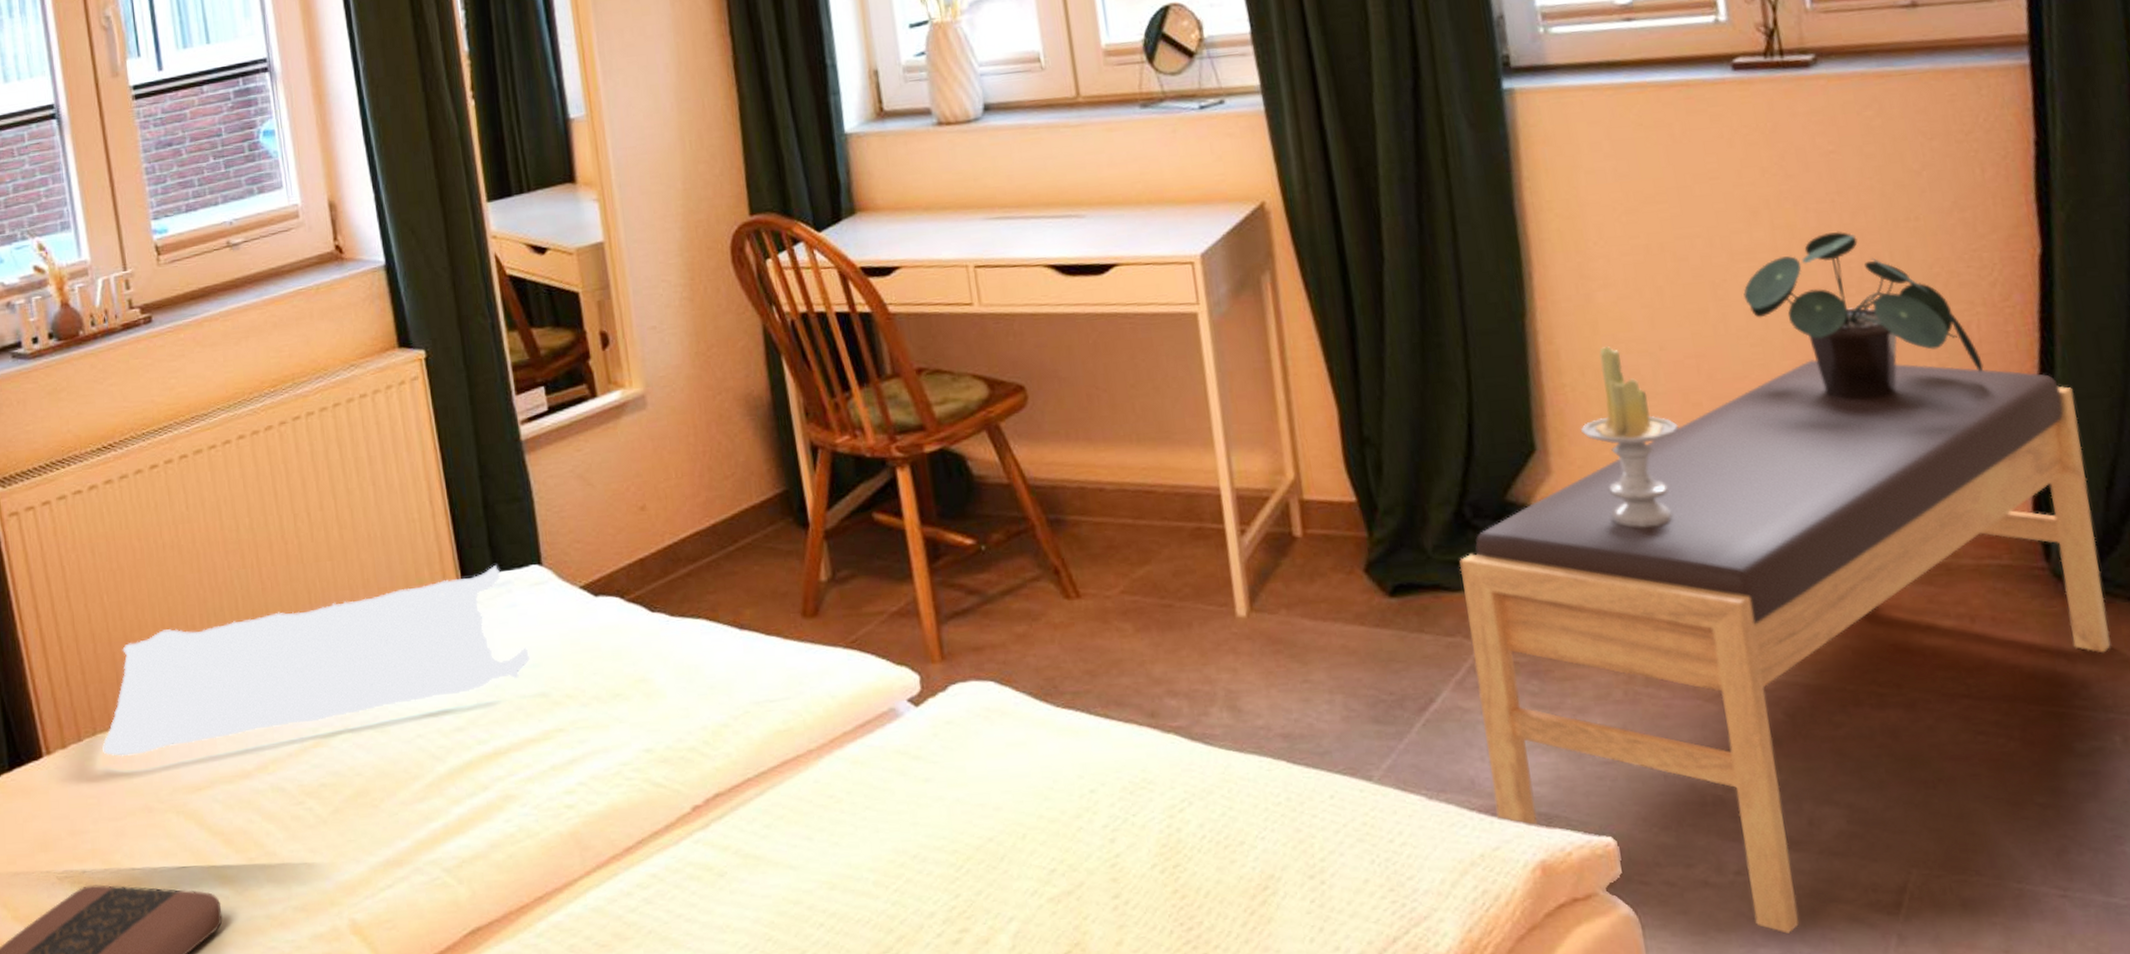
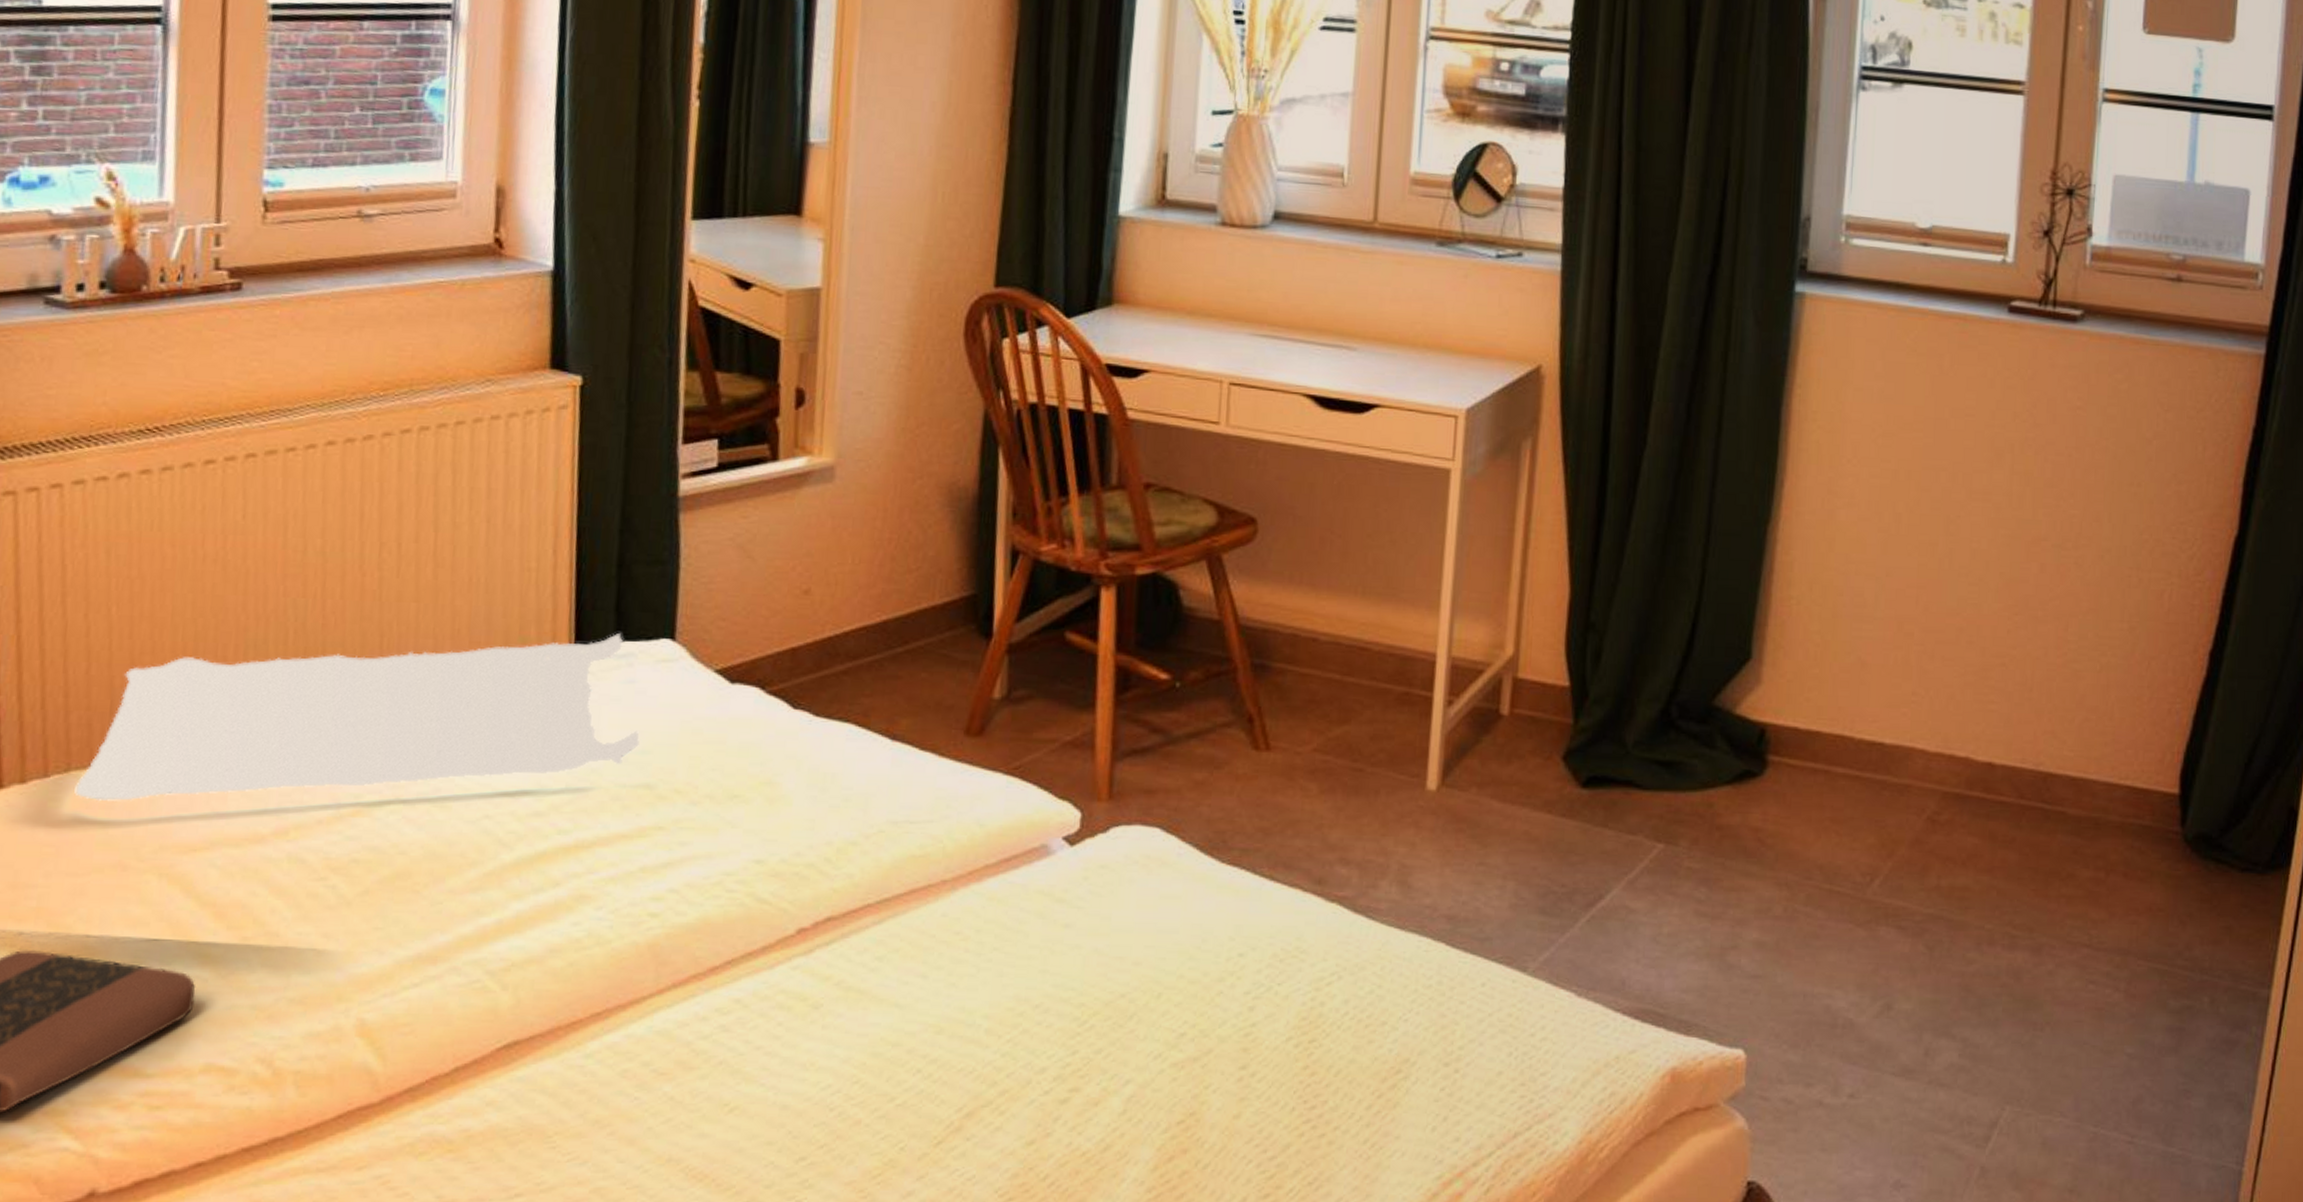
bench: present [1459,360,2111,934] -> none [1640,606,2237,1158]
candle: present [1581,346,1679,528] -> none [1798,565,1888,749]
potted plant: present [1743,231,1984,400] -> none [1972,485,2167,652]

